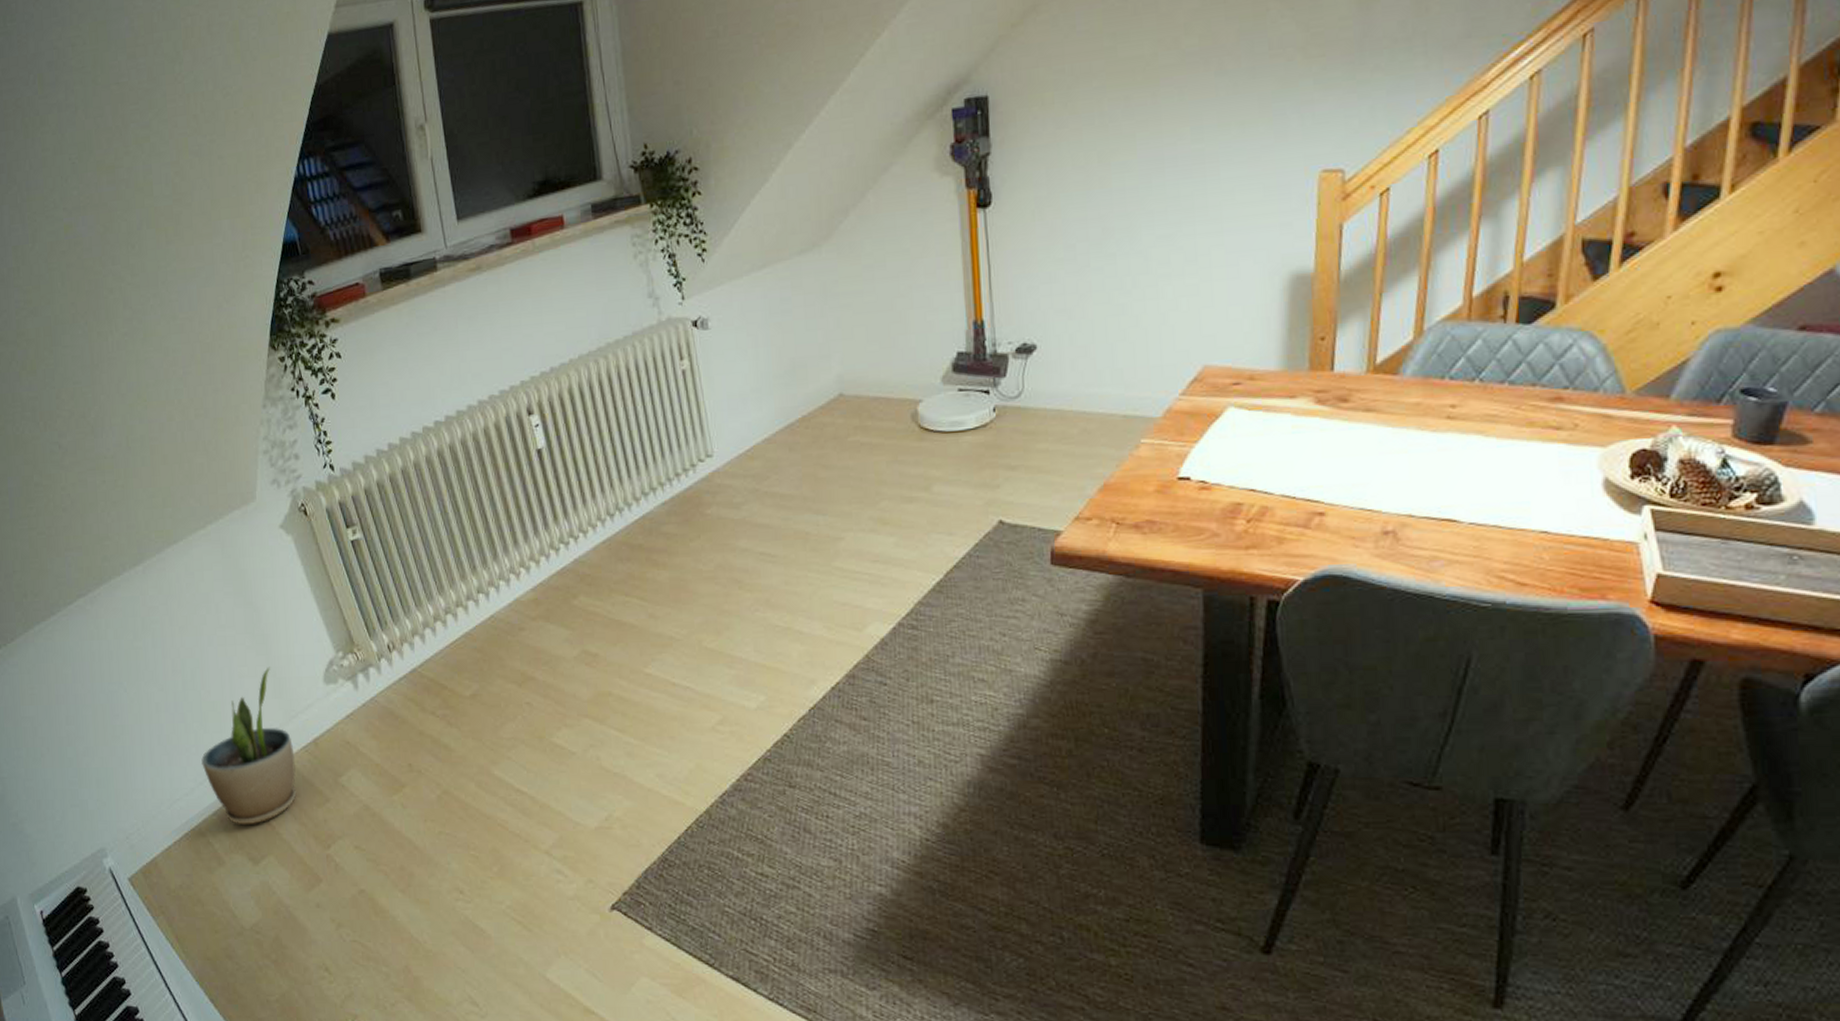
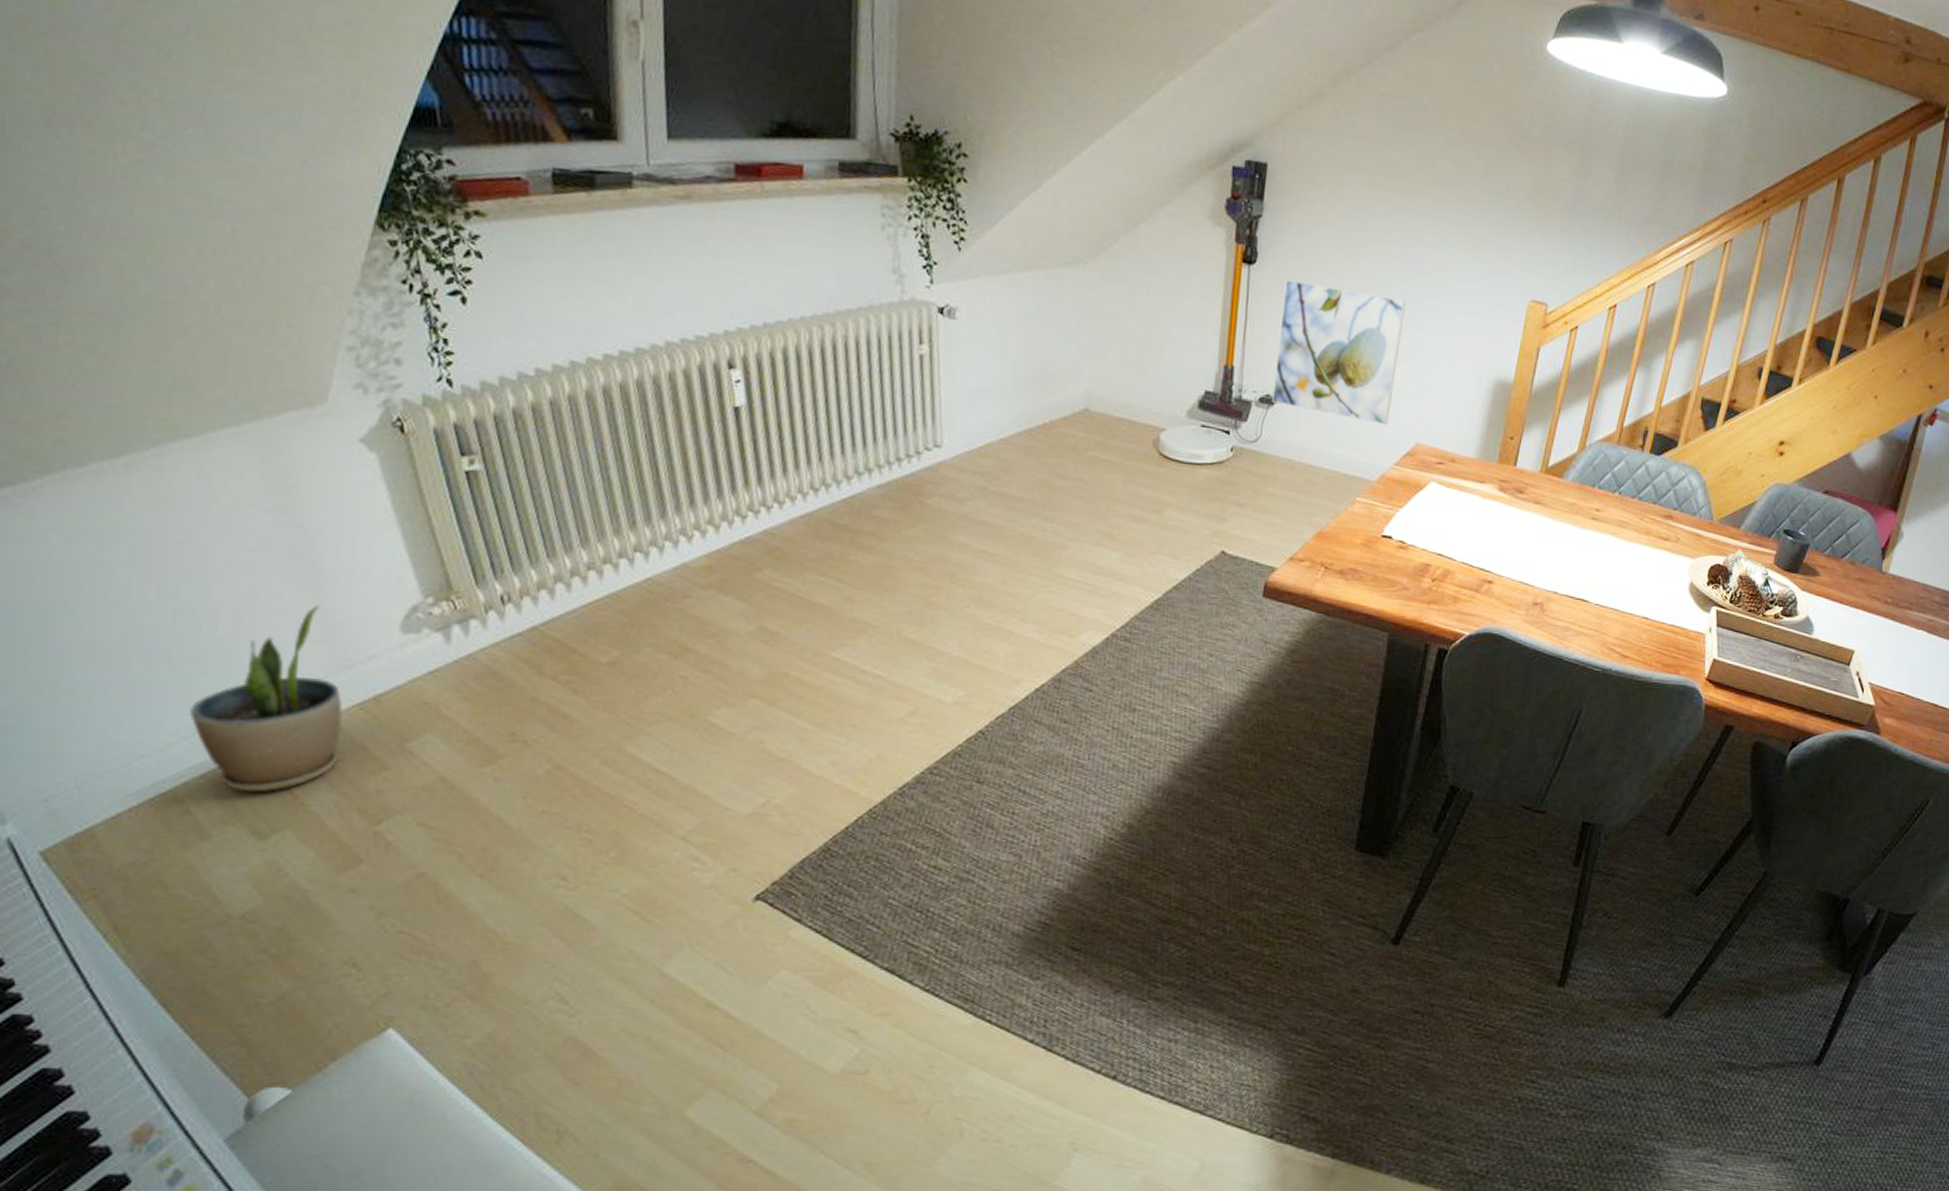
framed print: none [1025,205,1167,353] -> present [1272,279,1406,425]

